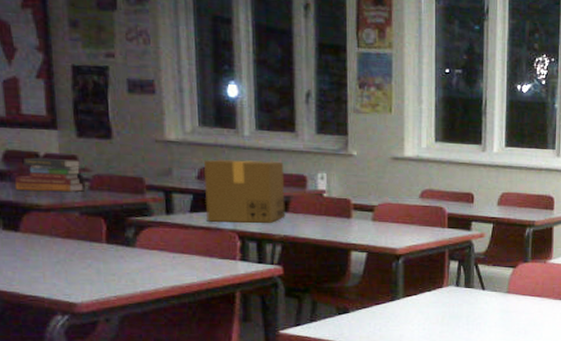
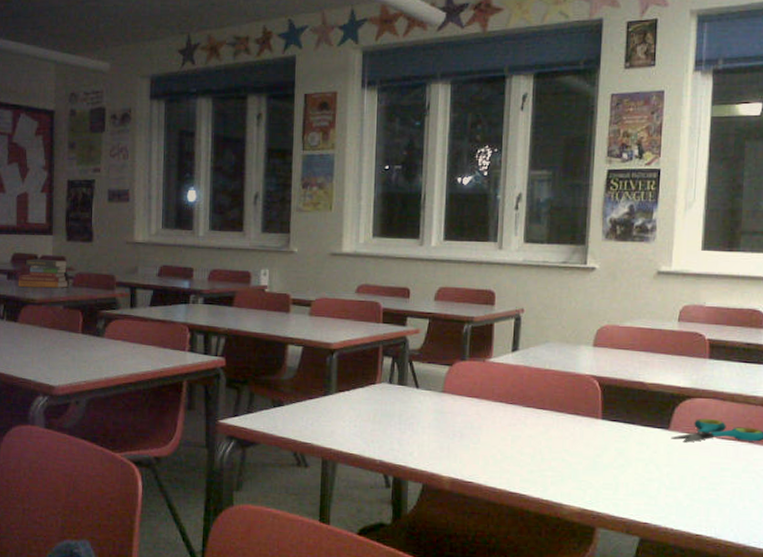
cardboard box: present [204,159,286,224] -> none [162,258,232,317]

